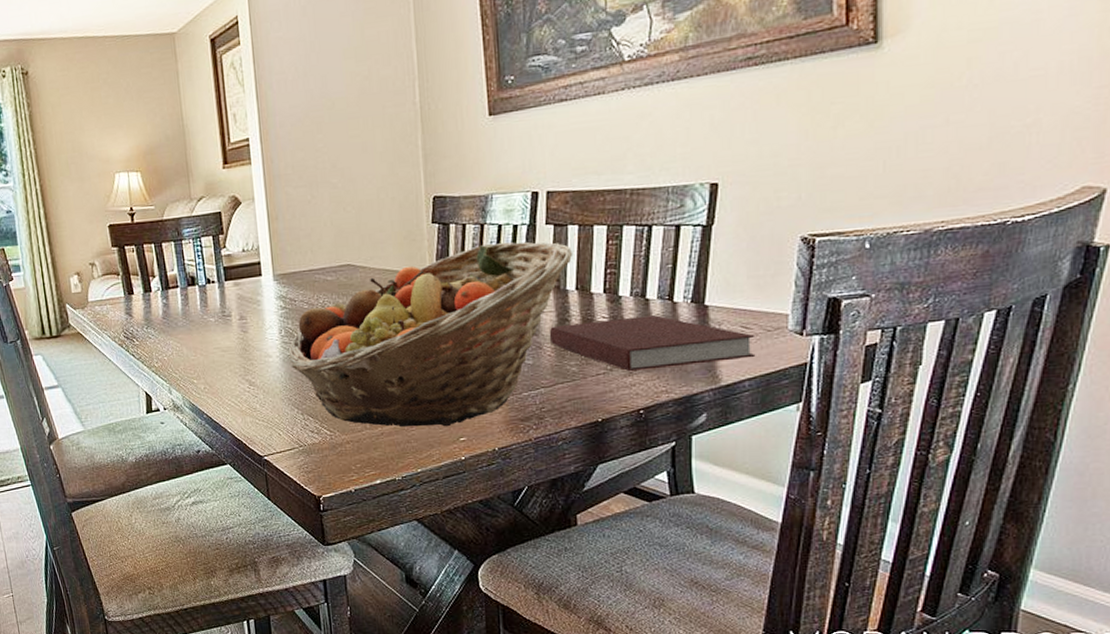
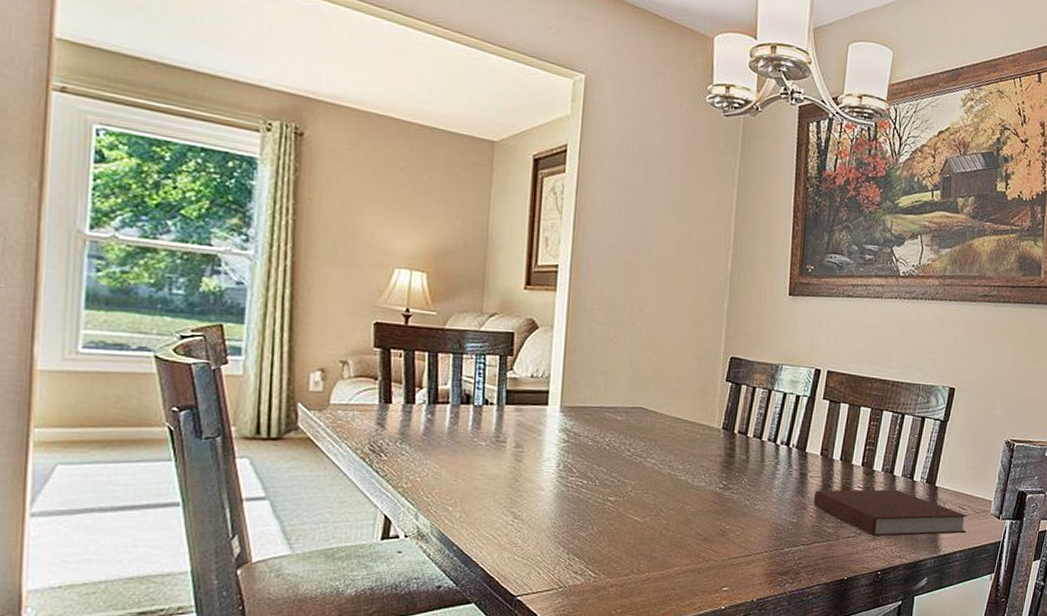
fruit basket: present [288,241,574,428] -> none [563,408,842,576]

